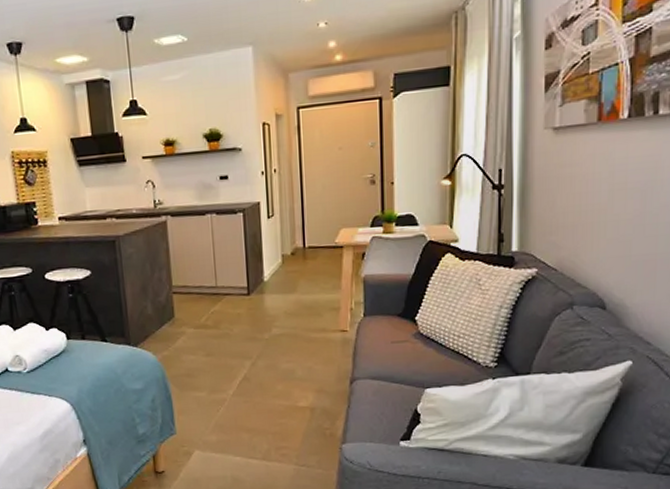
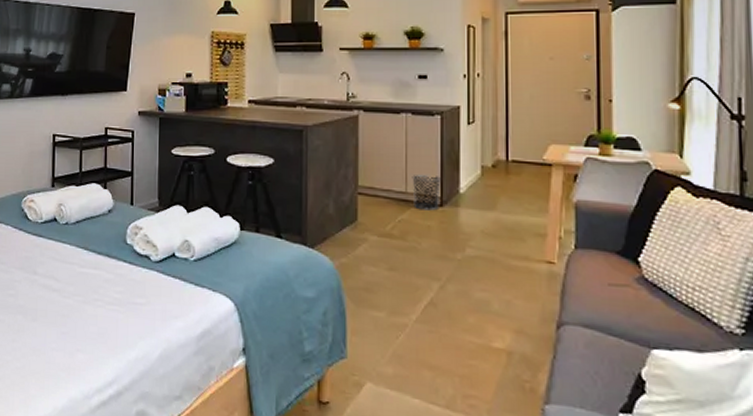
waste bin: none [220,268,247,301] -> present [412,174,441,211]

